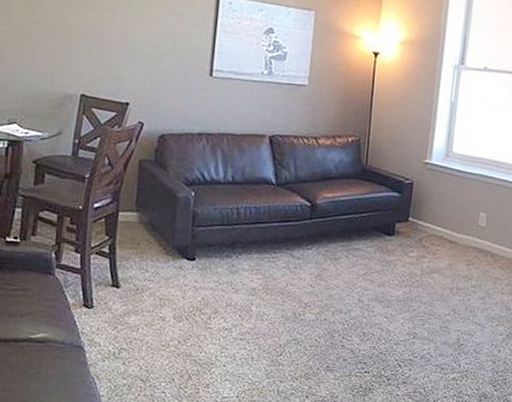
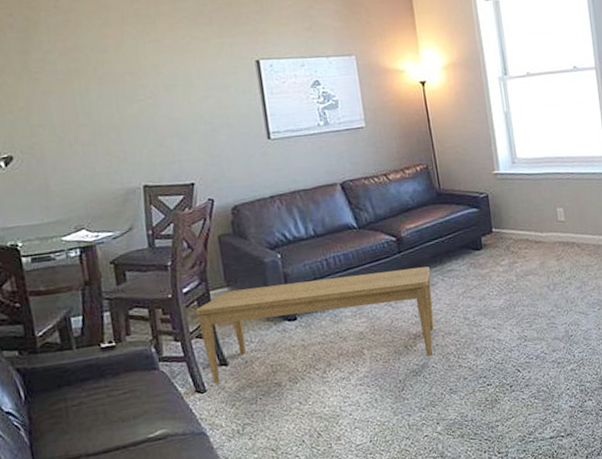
coffee table: none [101,216,337,329] -> present [195,266,435,384]

